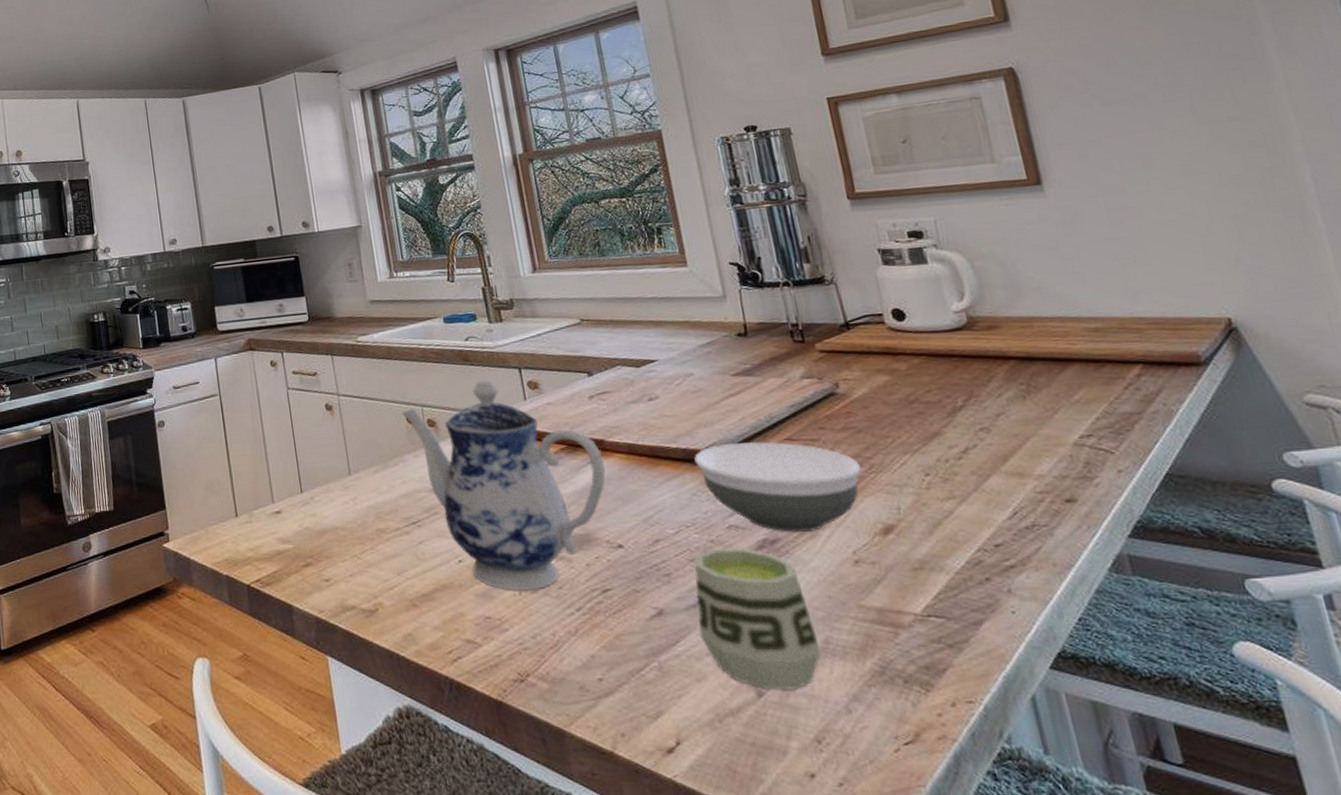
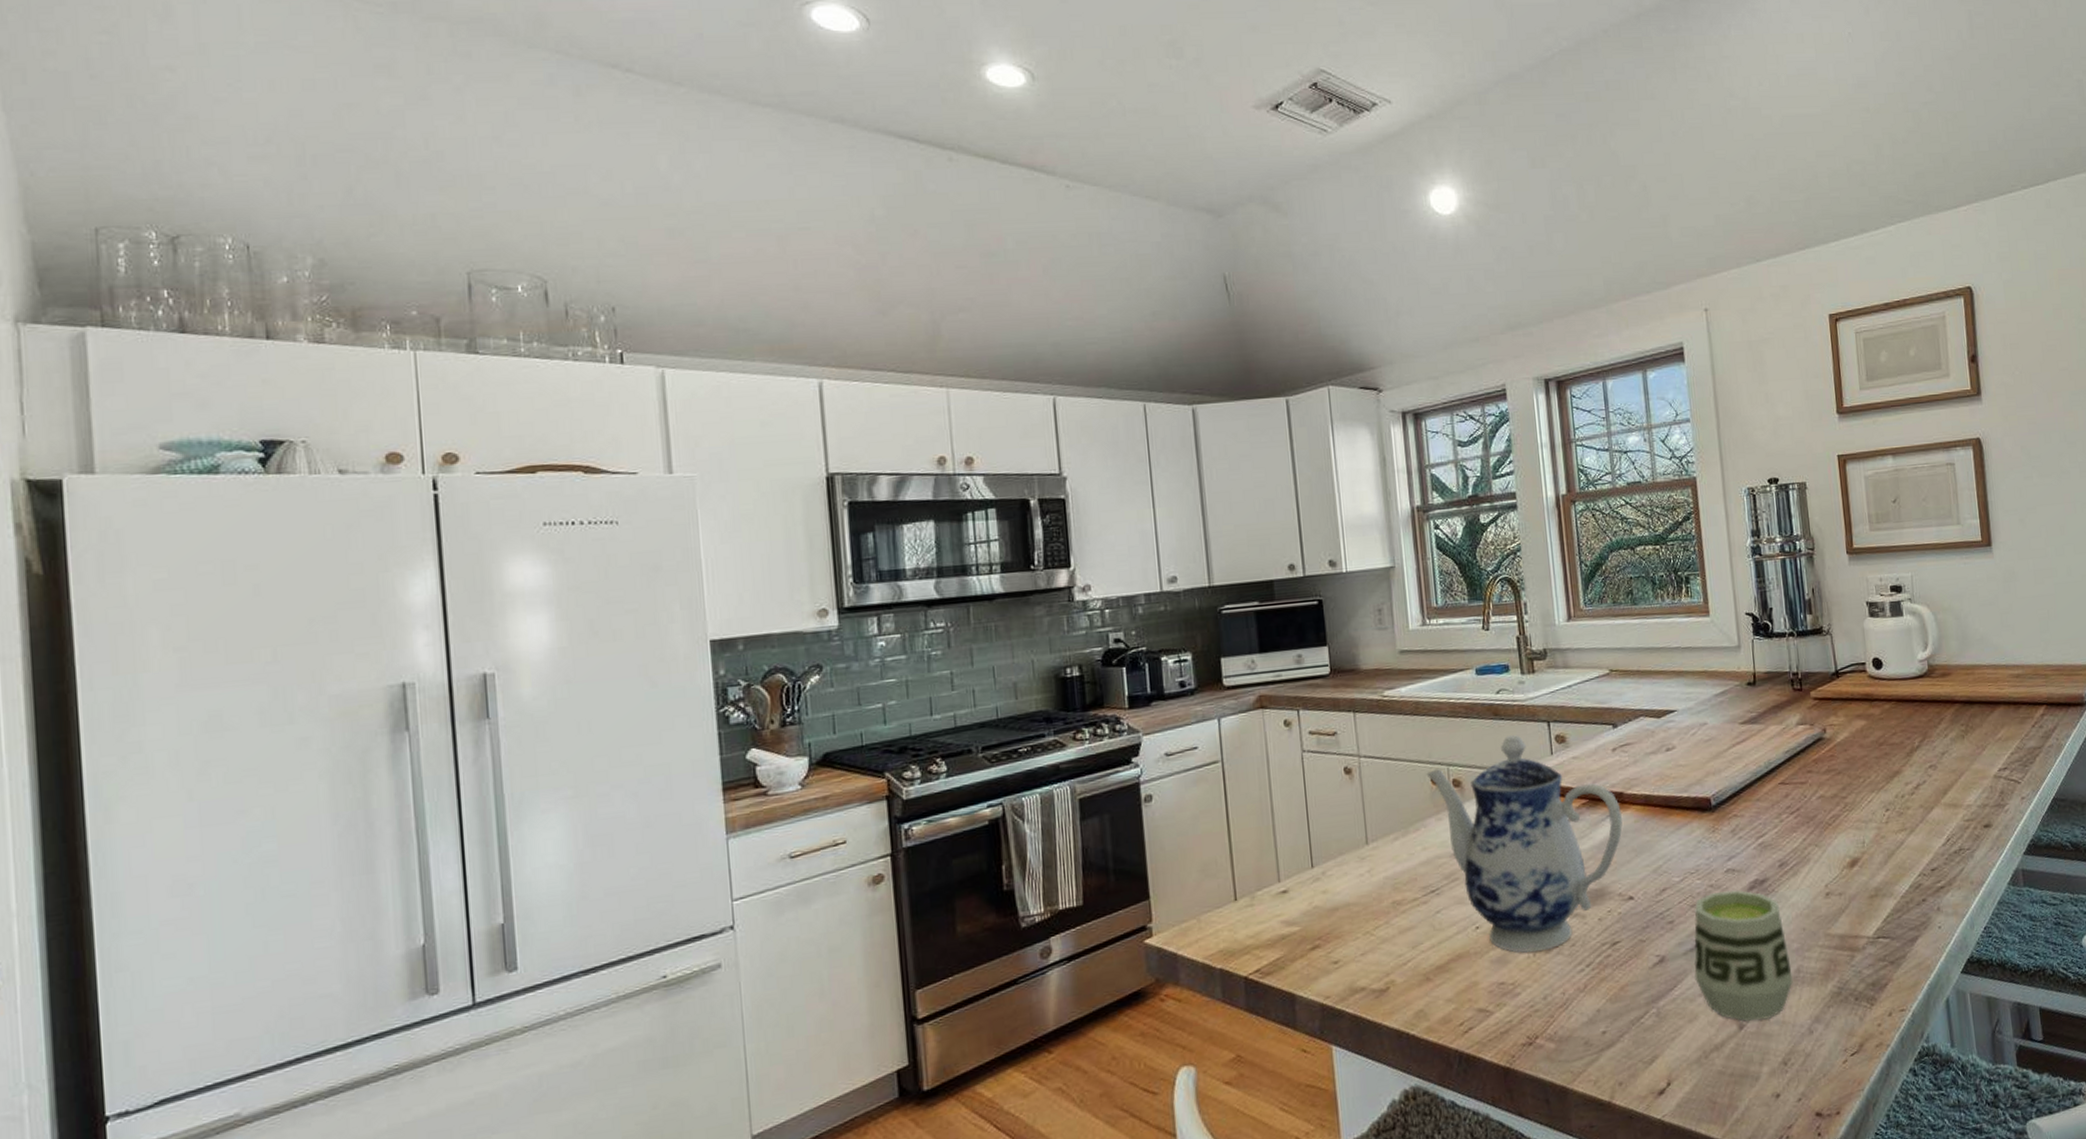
bowl: present [694,441,861,533] -> none [1702,786,1837,872]

